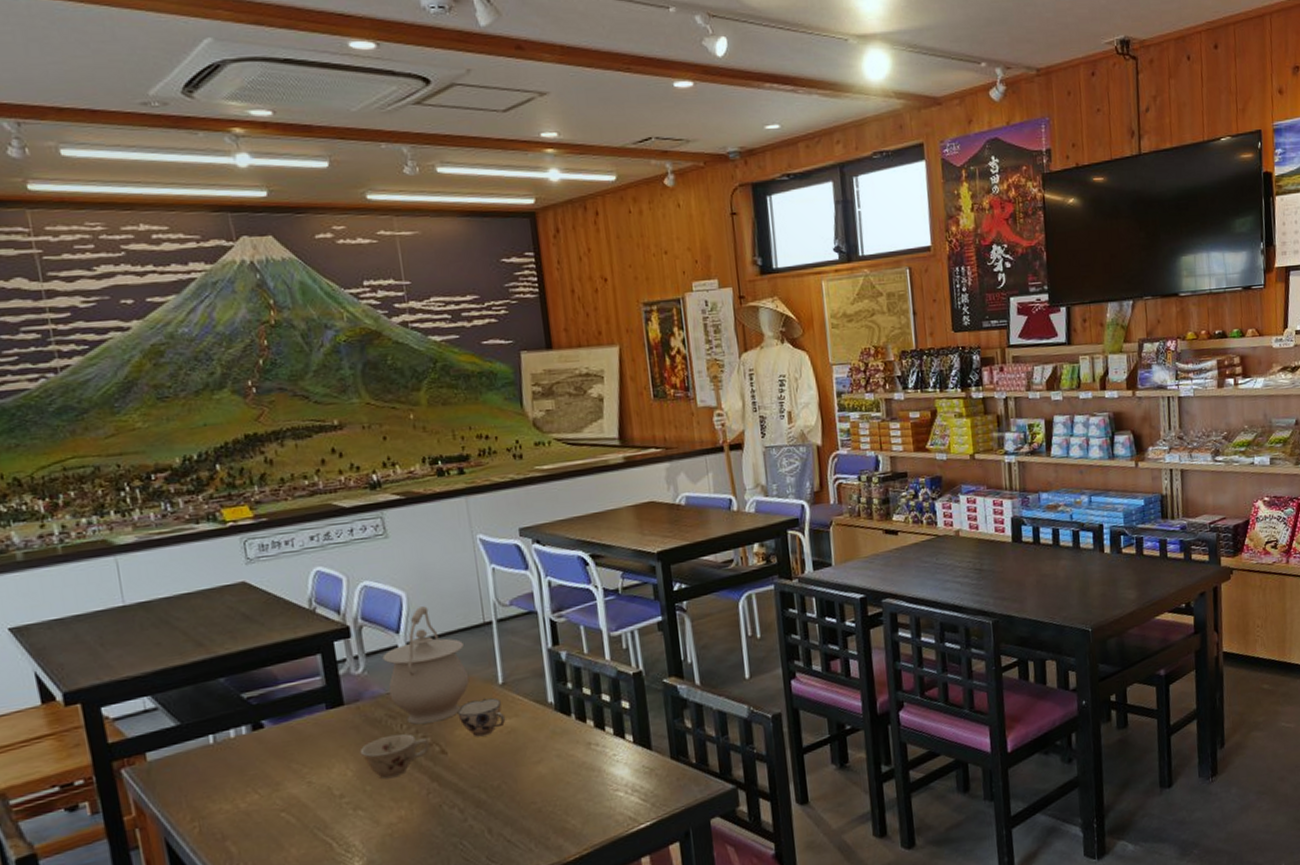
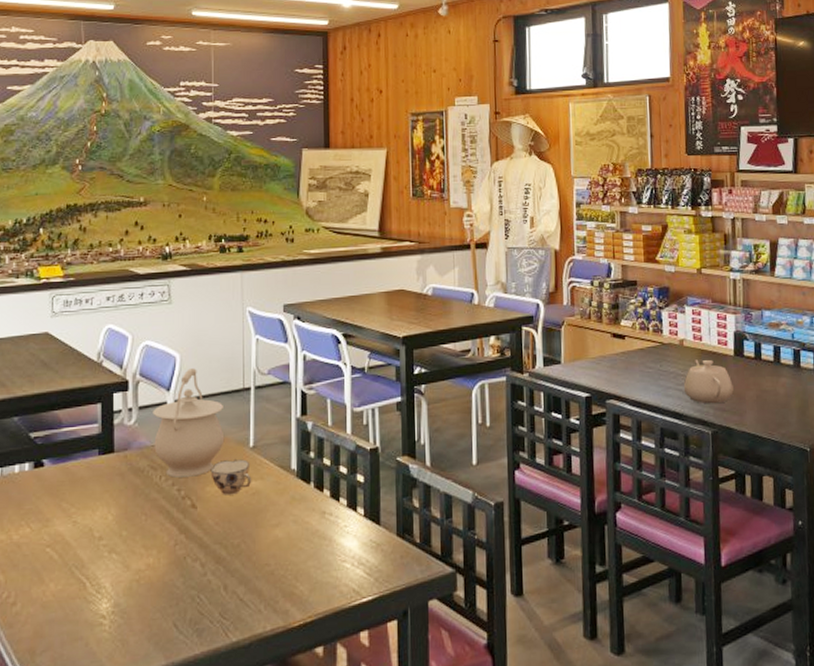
teacup: present [359,733,430,779] -> none [121,484,183,527]
teapot: none [961,549,1013,594] -> present [683,359,734,404]

